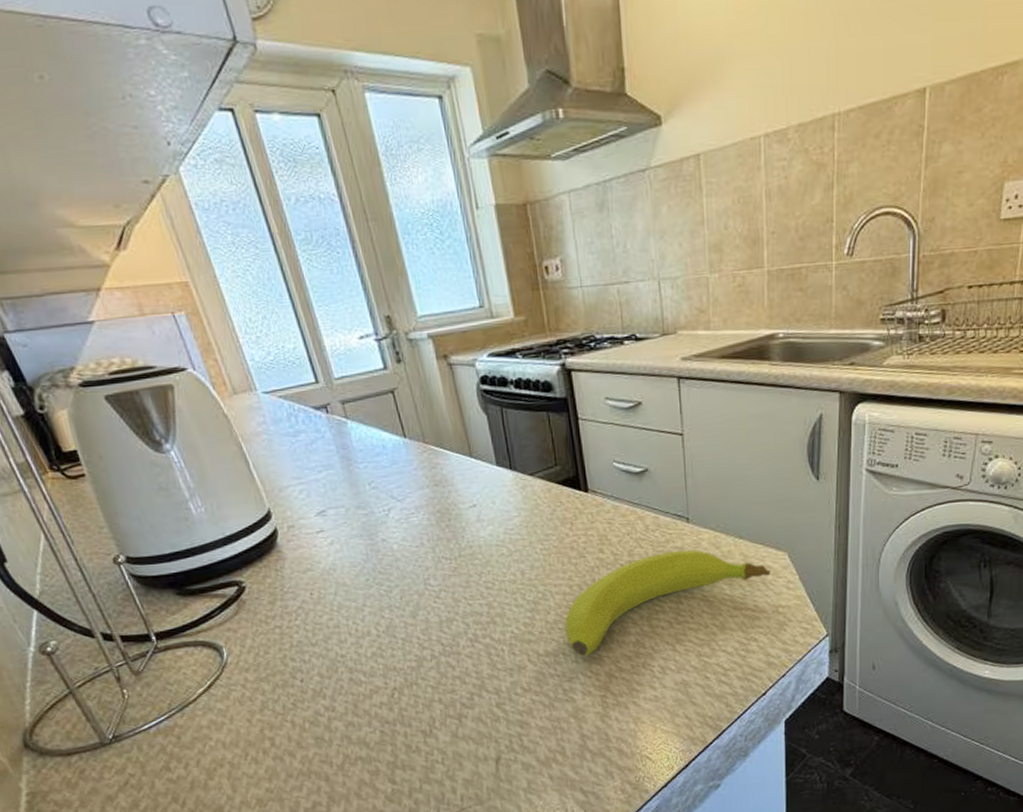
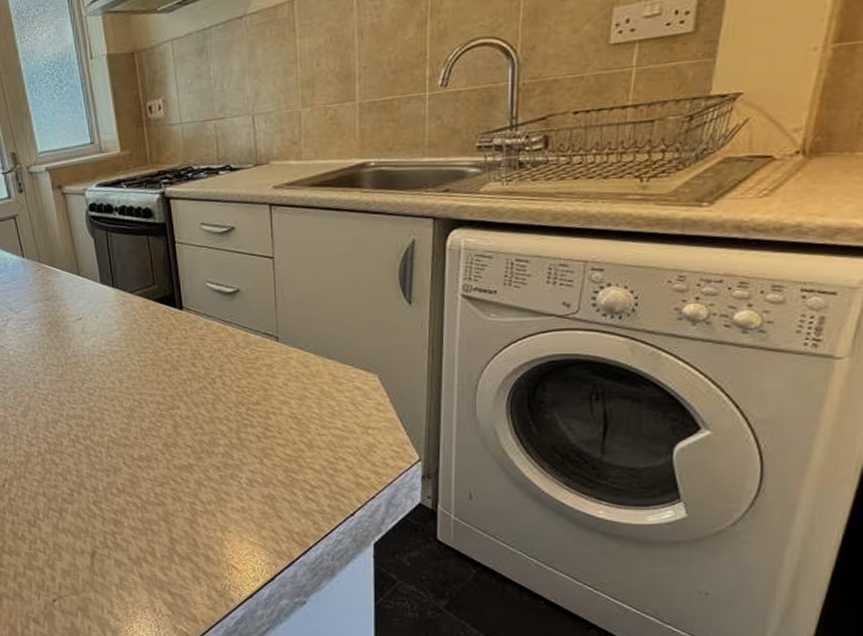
fruit: present [565,549,771,657] -> none [158,367,361,464]

